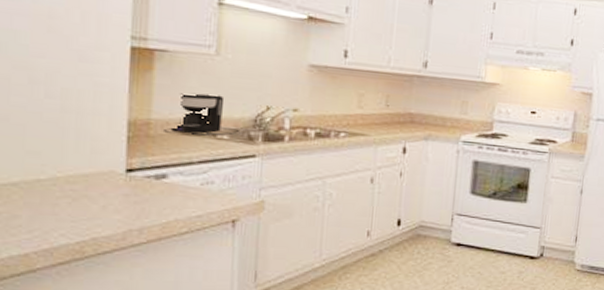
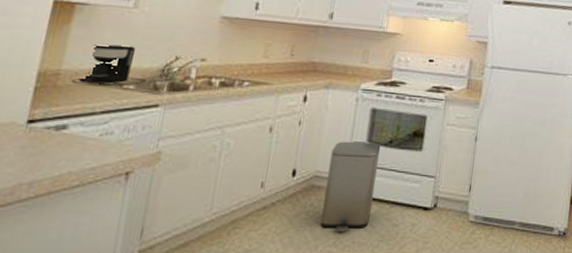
pedal bin: none [429,192,485,277] -> present [320,141,381,231]

